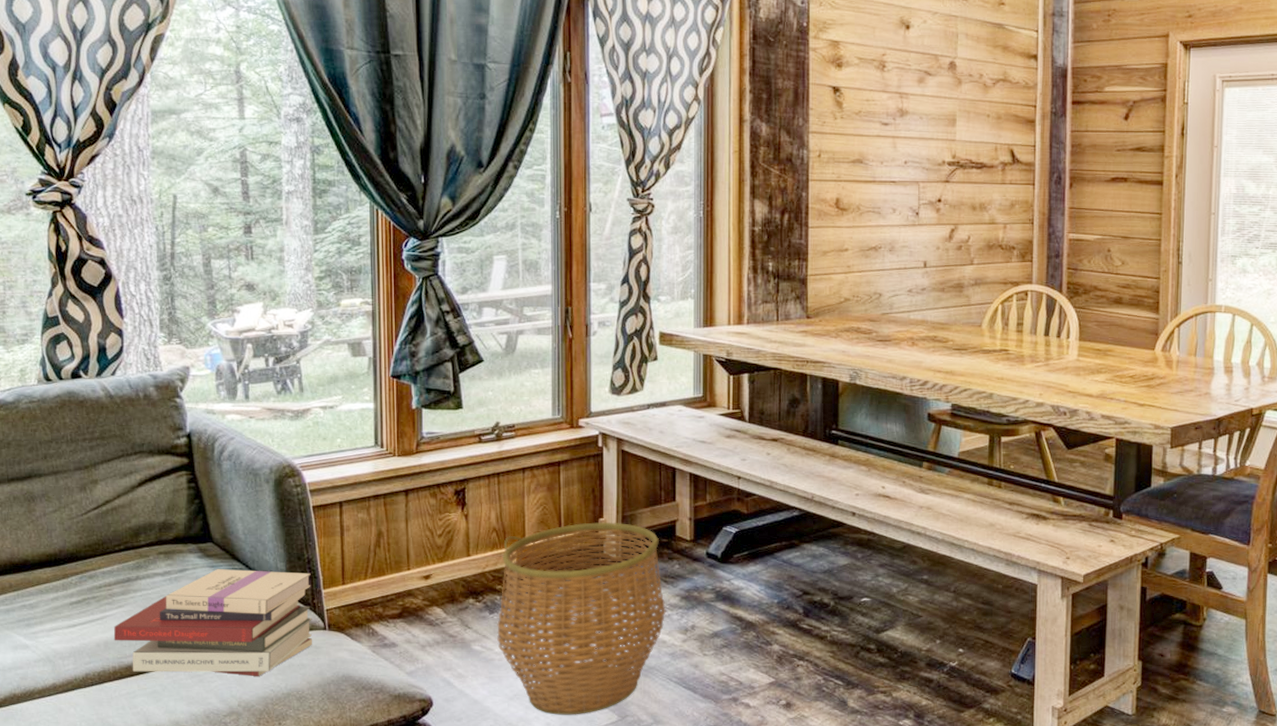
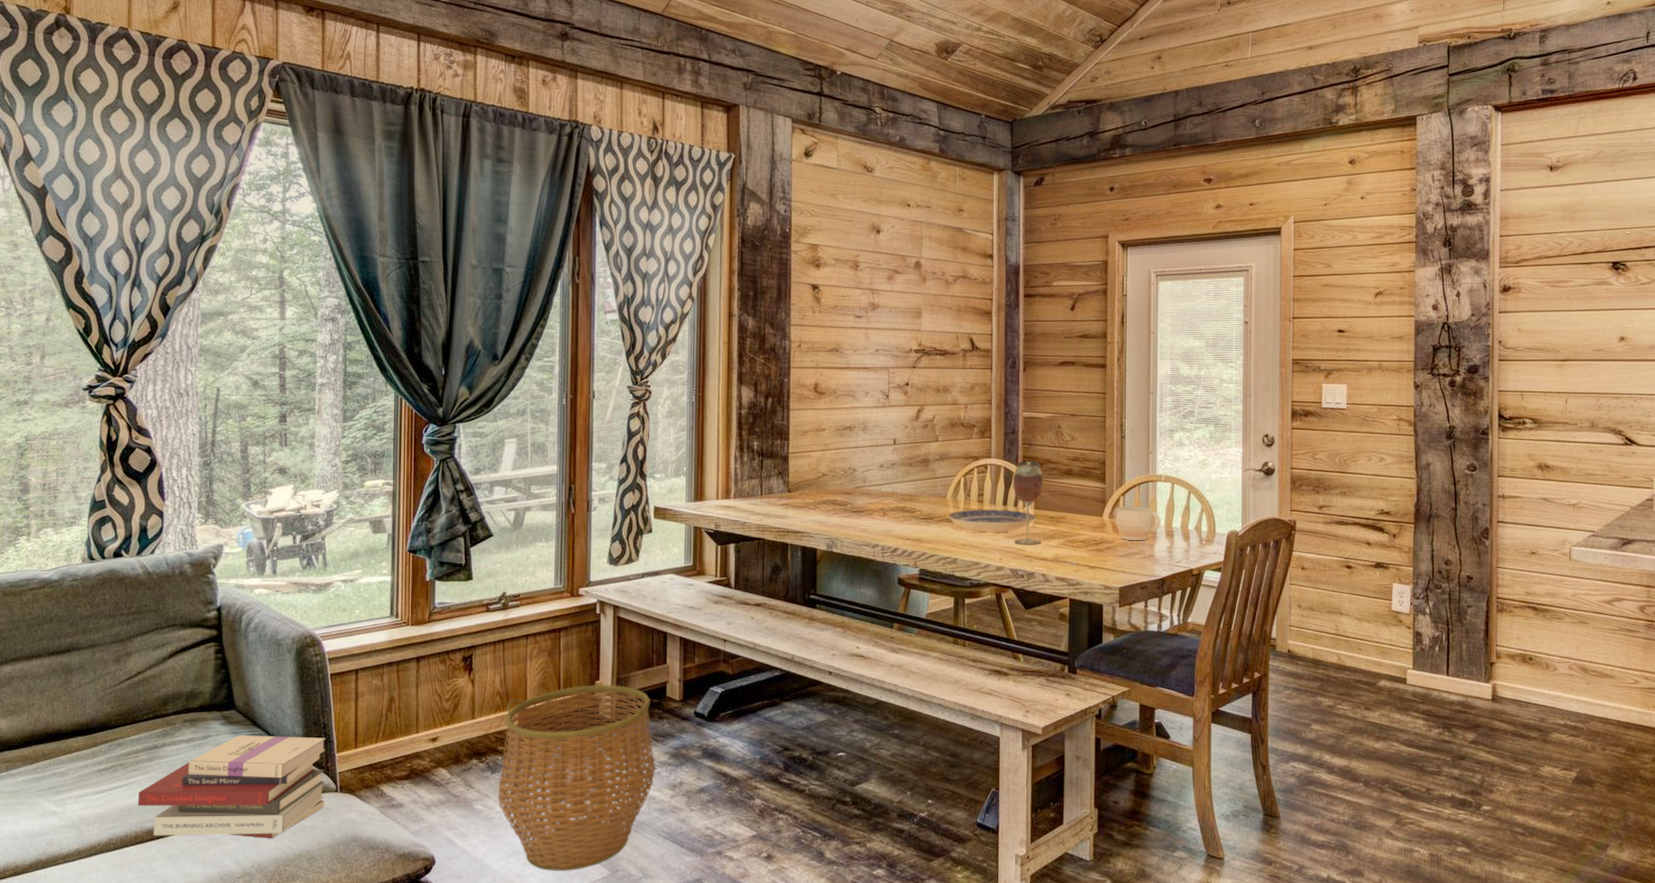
plate: none [983,340,1081,366] -> present [948,509,1036,533]
wineglass: none [1055,288,1090,380] -> present [1013,462,1044,545]
cup: none [1168,339,1219,376] -> present [1115,506,1161,540]

